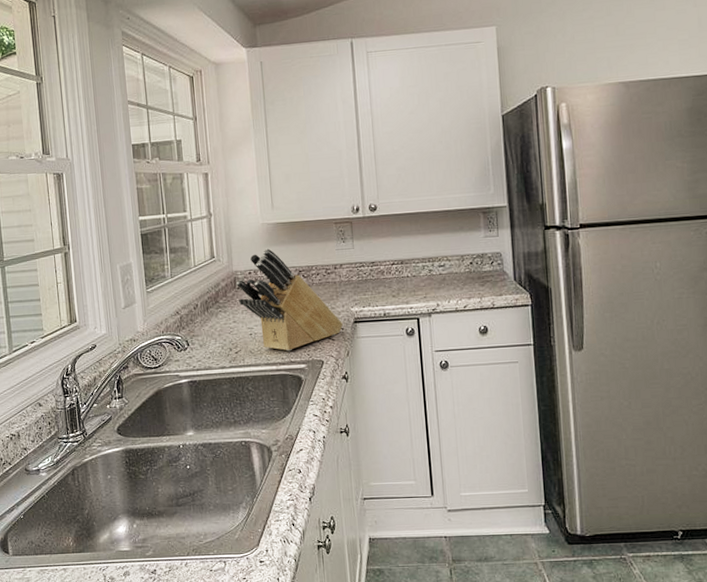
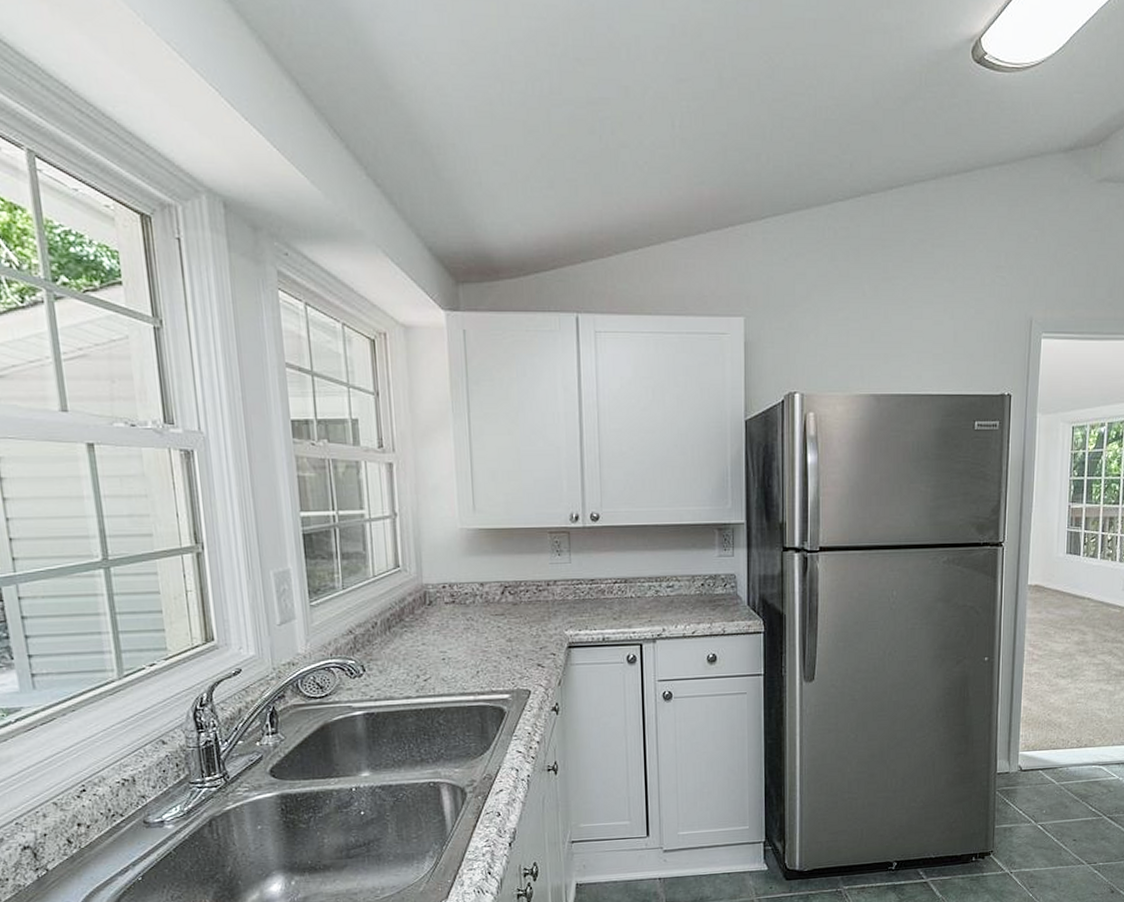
knife block: present [236,248,343,352] -> none [427,559,555,680]

